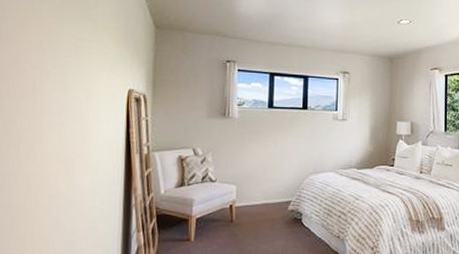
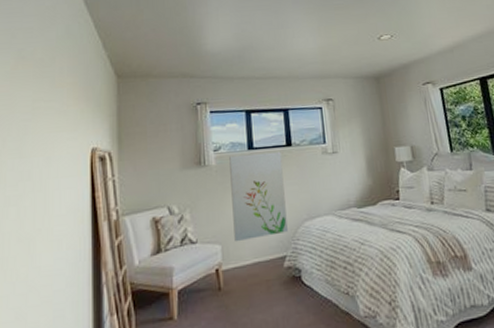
wall art: none [248,111,297,185] -> present [229,151,288,242]

